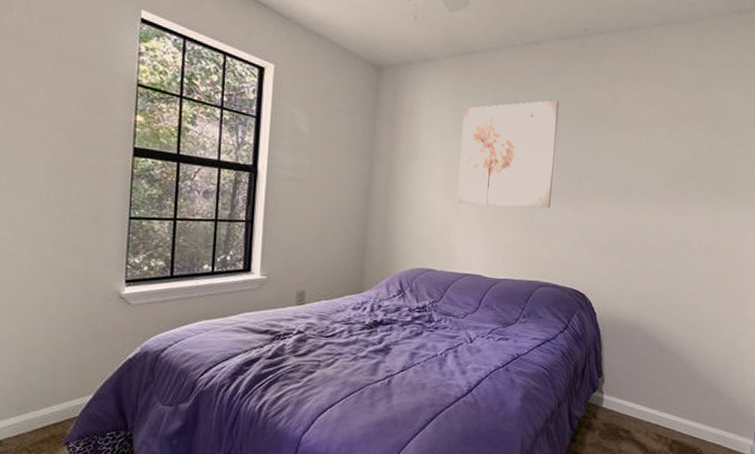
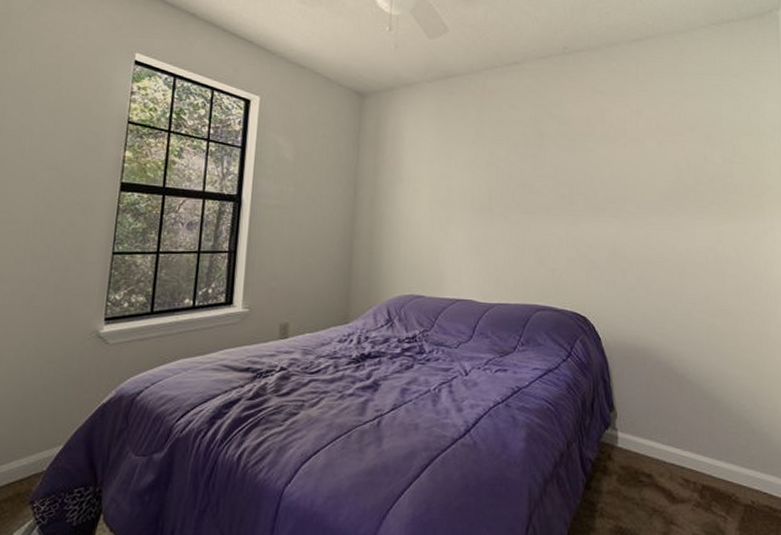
wall art: present [457,100,559,209] -> none [445,117,544,227]

